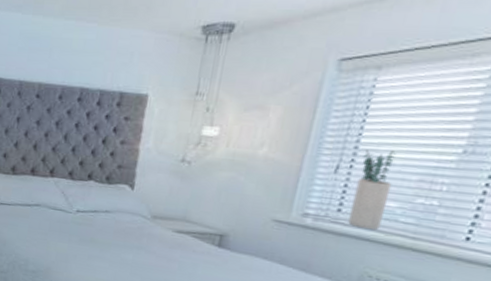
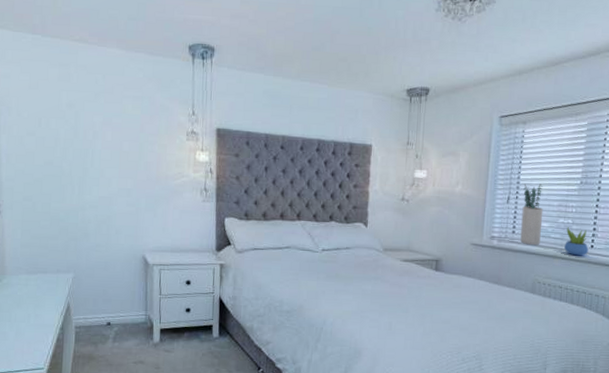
succulent plant: none [419,210,462,250] -> present [564,227,589,256]

